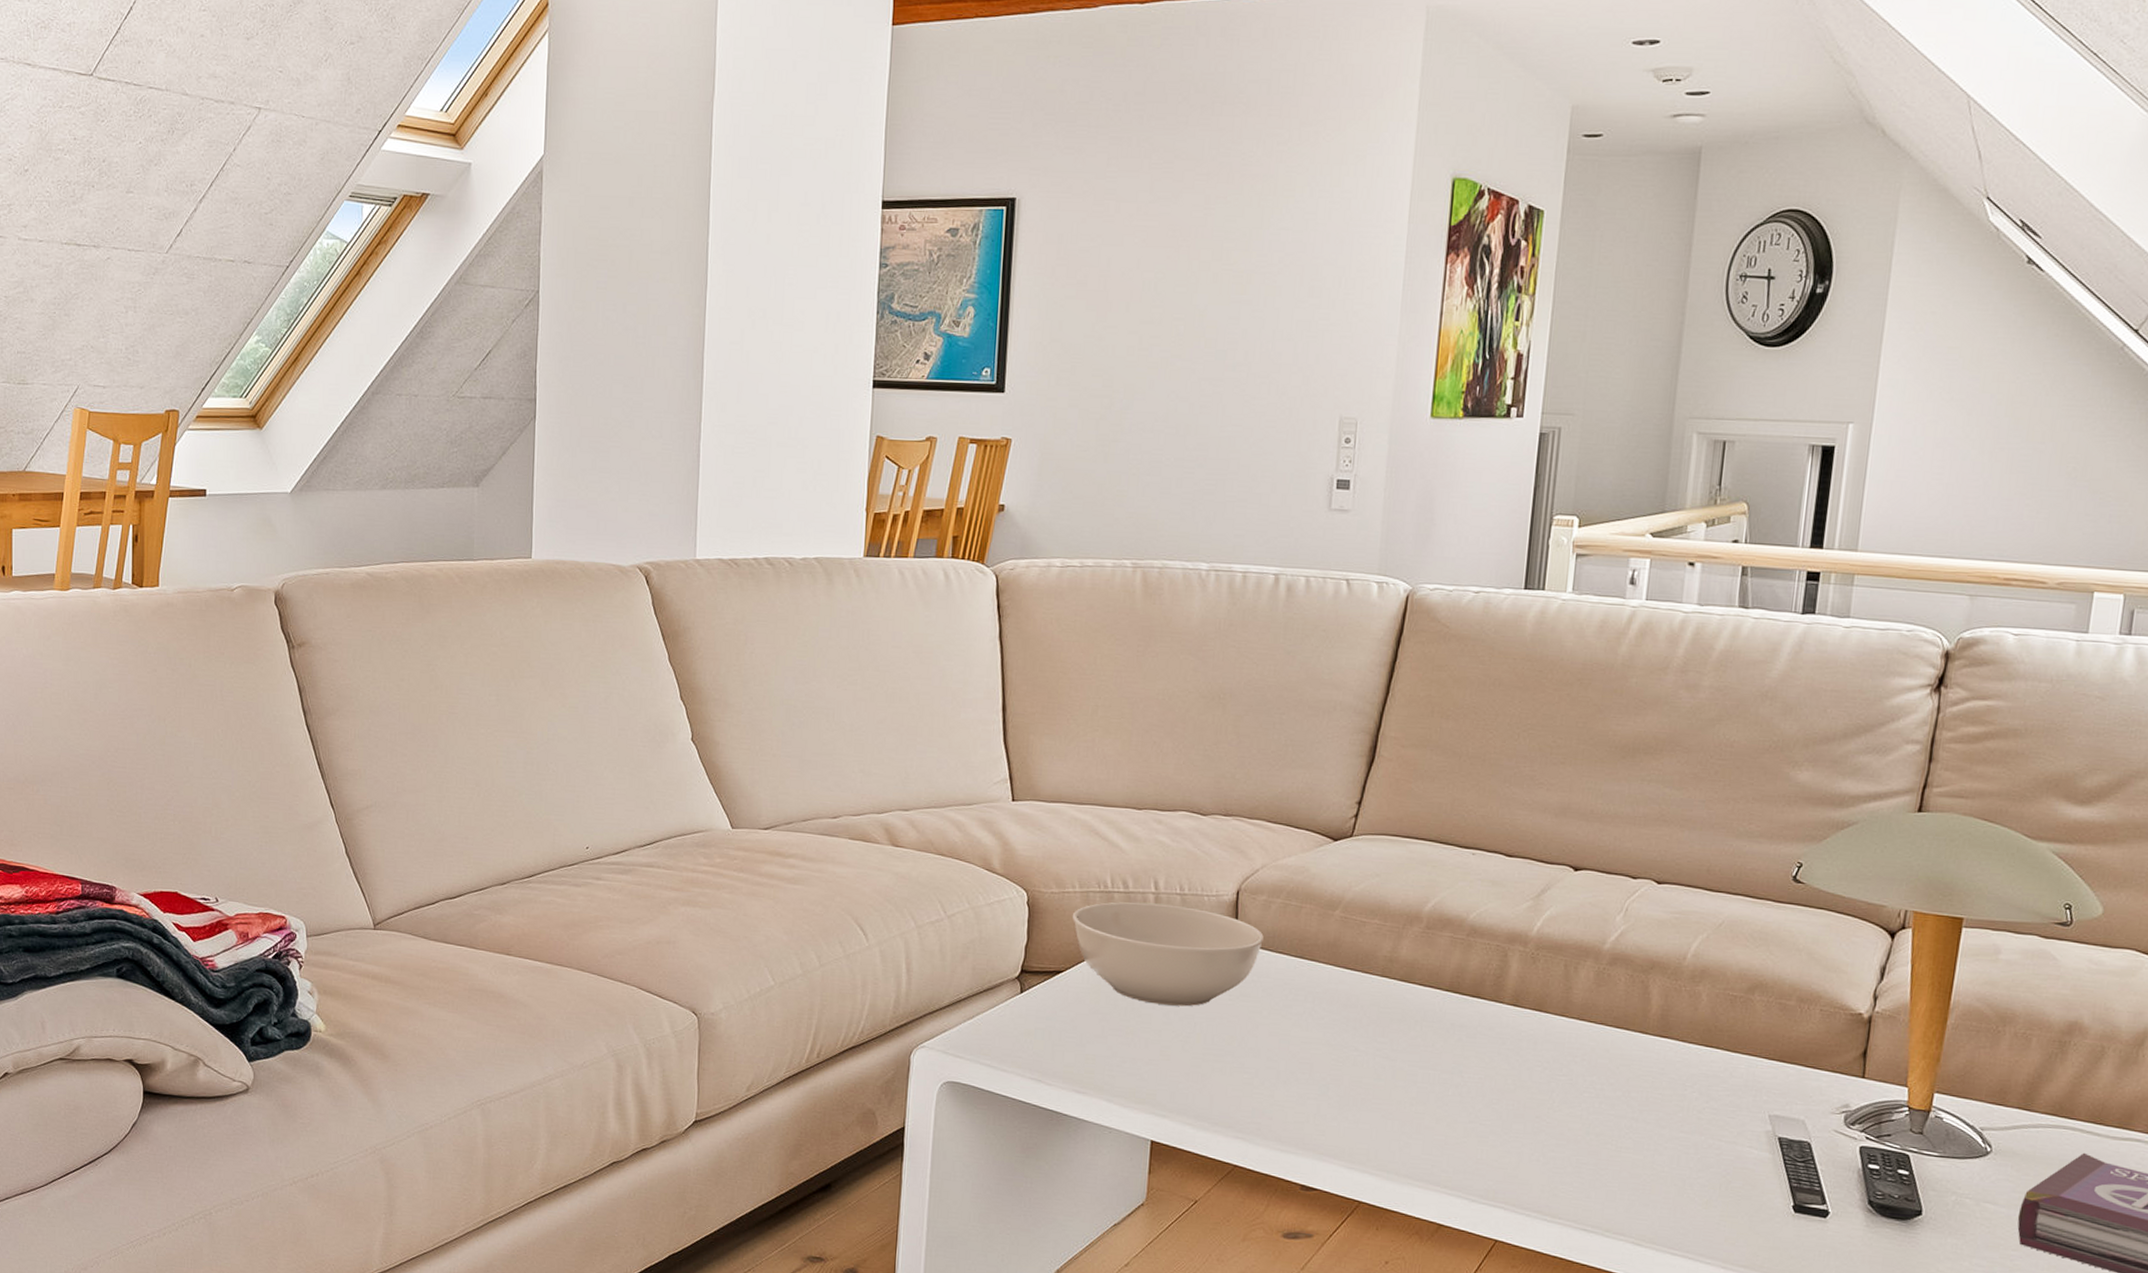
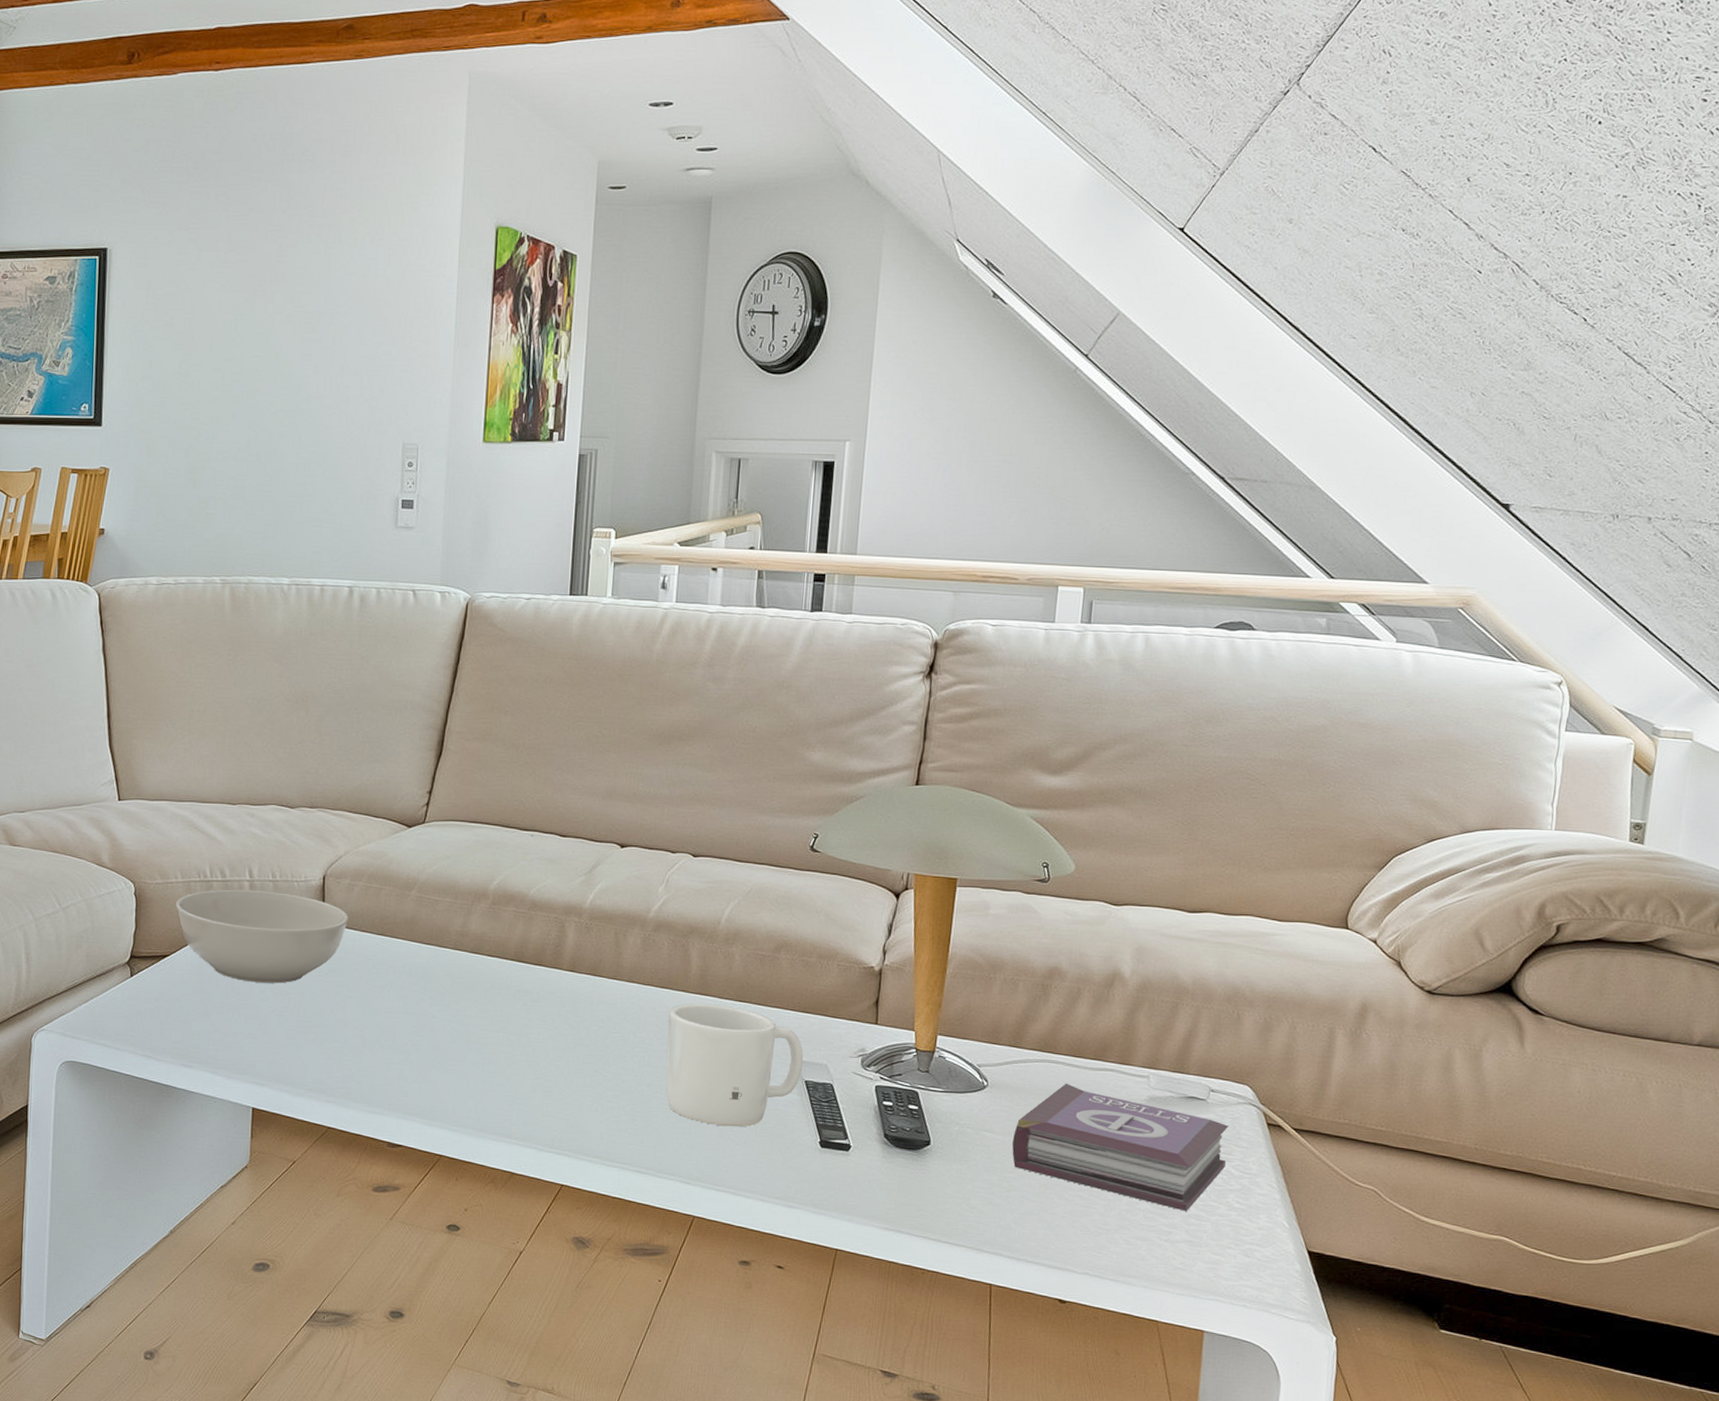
mug: none [1617,1046,1778,1186] -> present [665,1004,804,1127]

